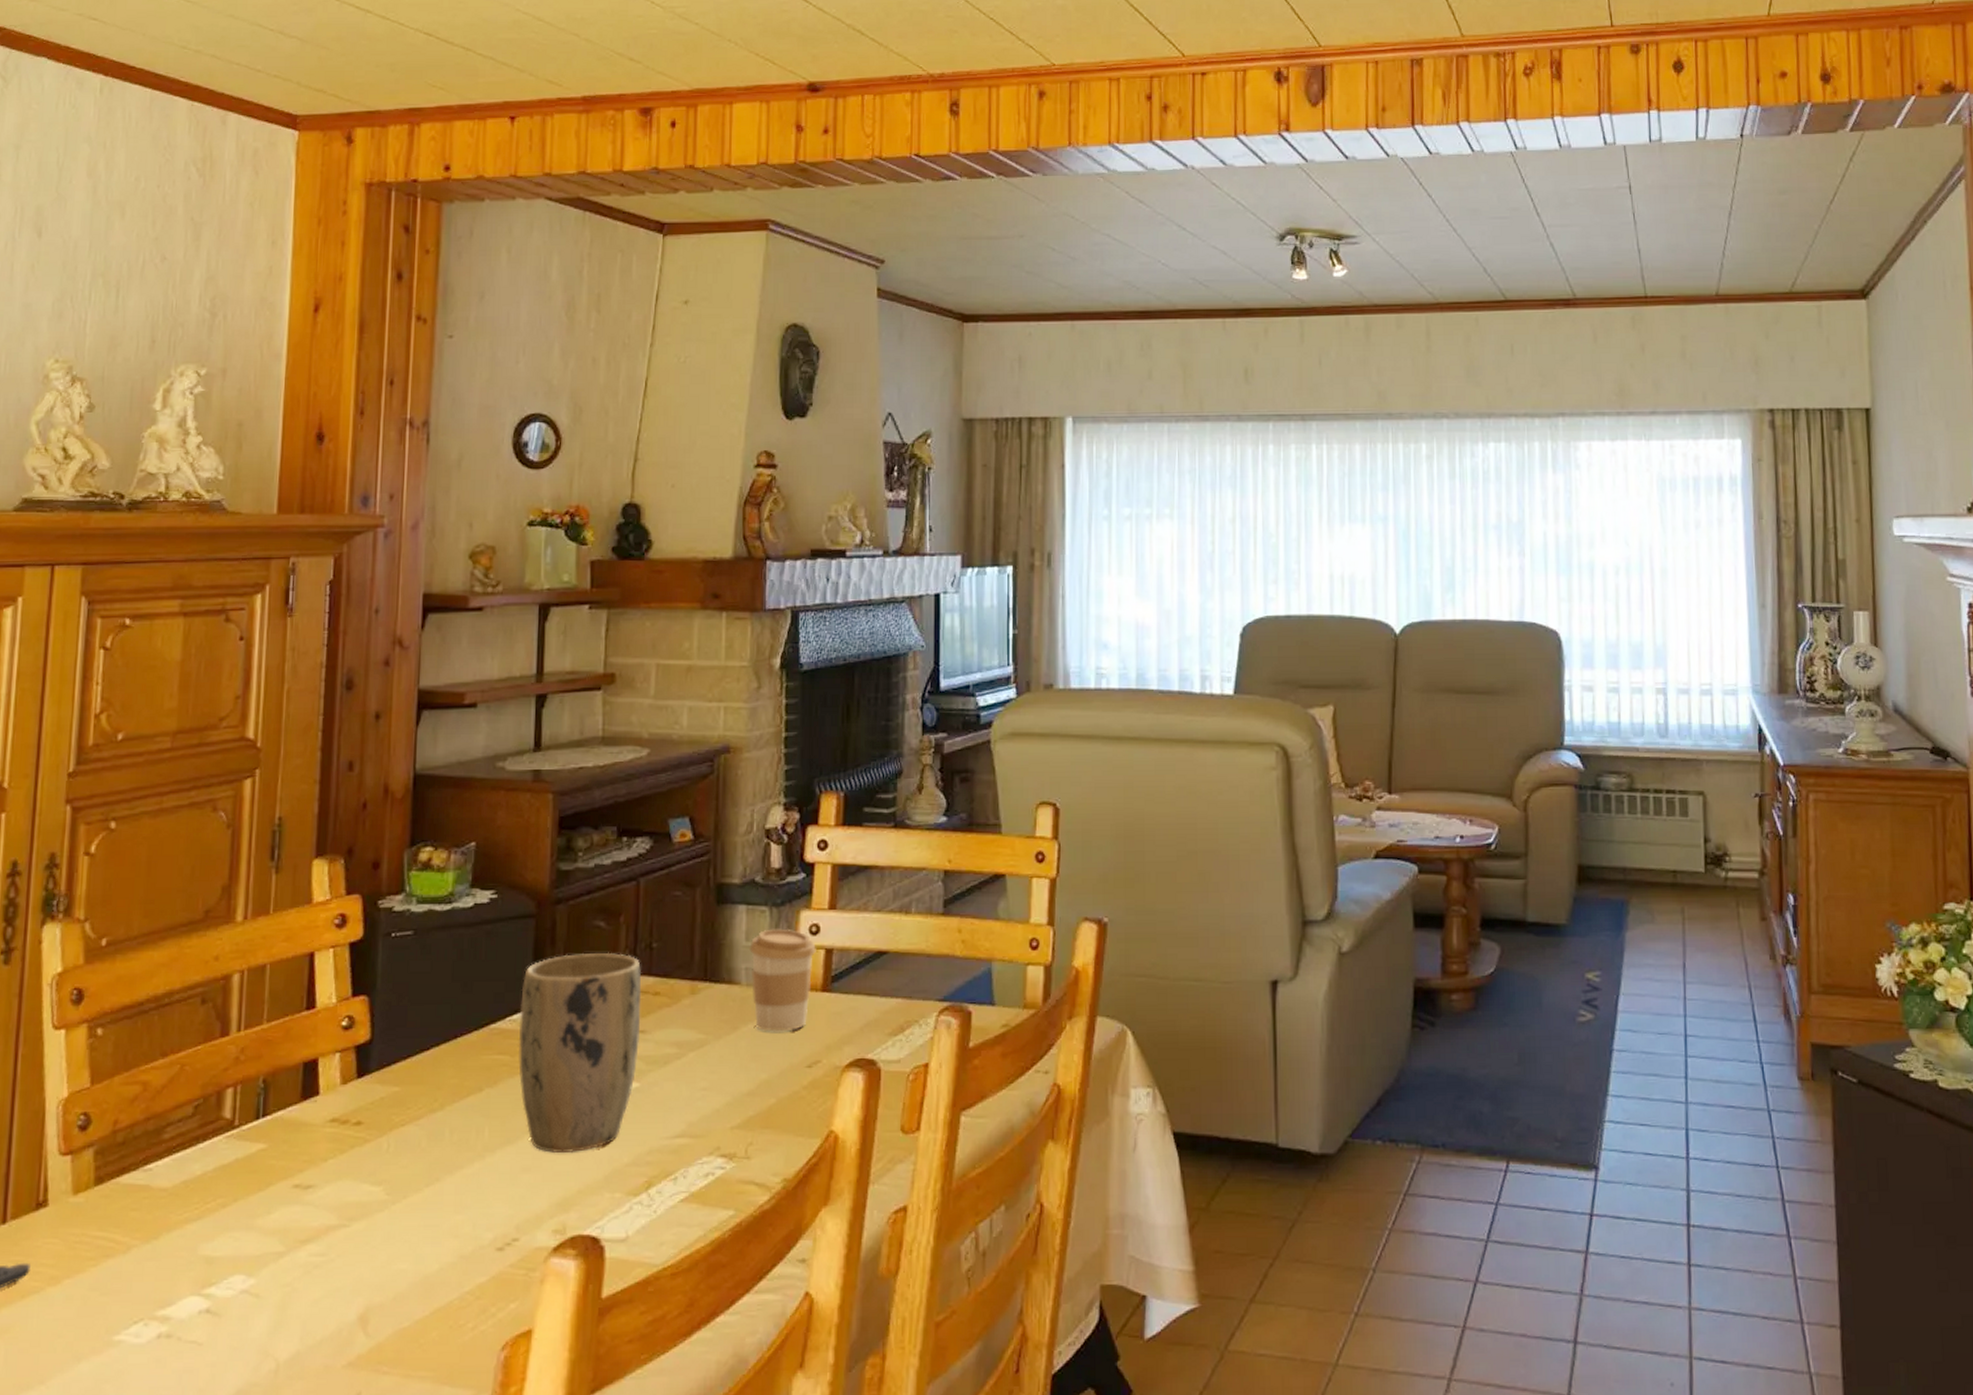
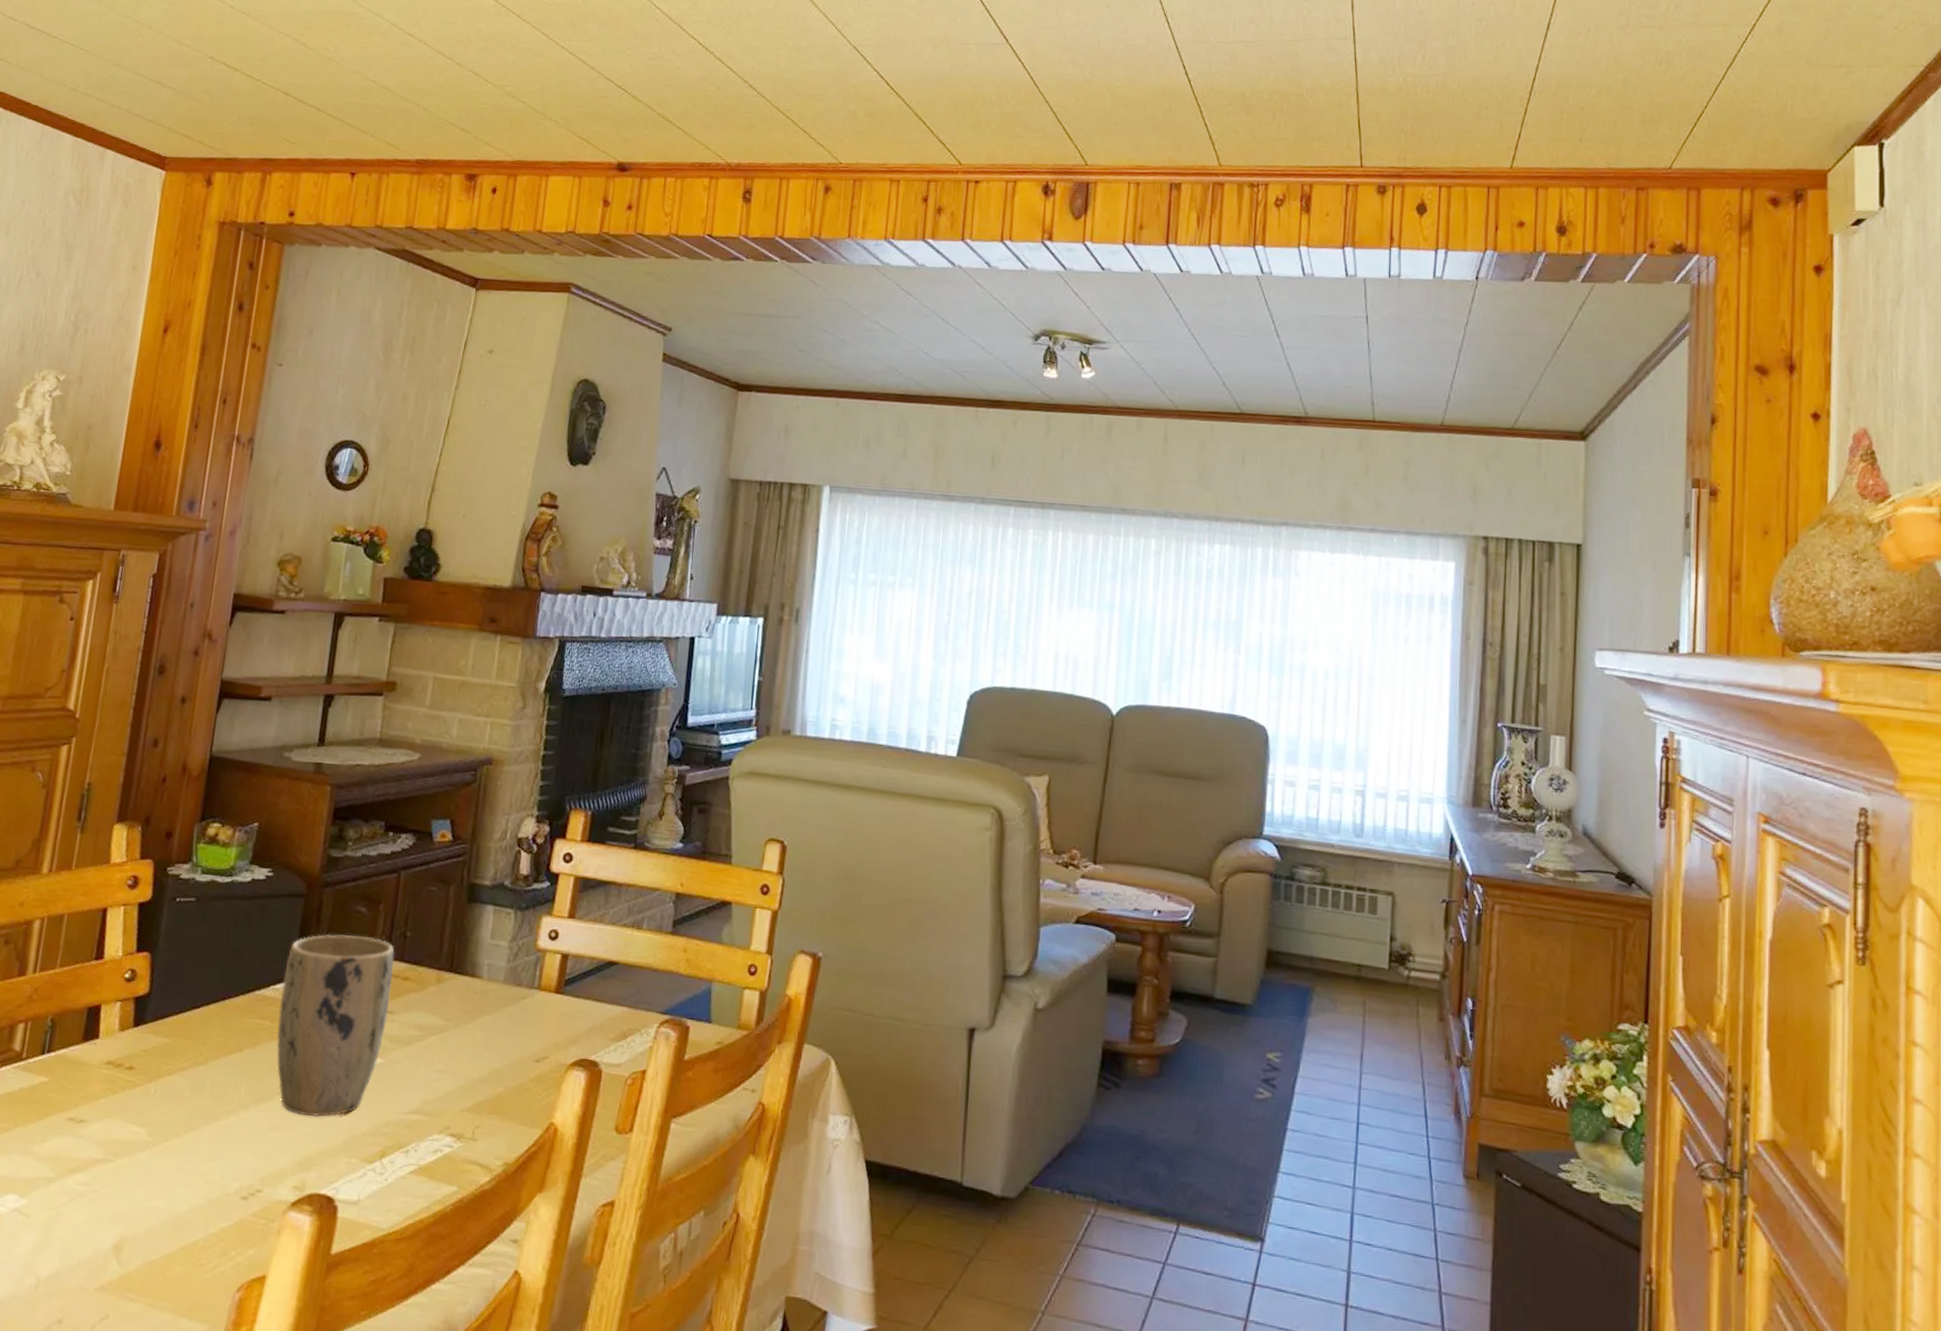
coffee cup: present [749,928,816,1032] -> none [491,930,554,1027]

